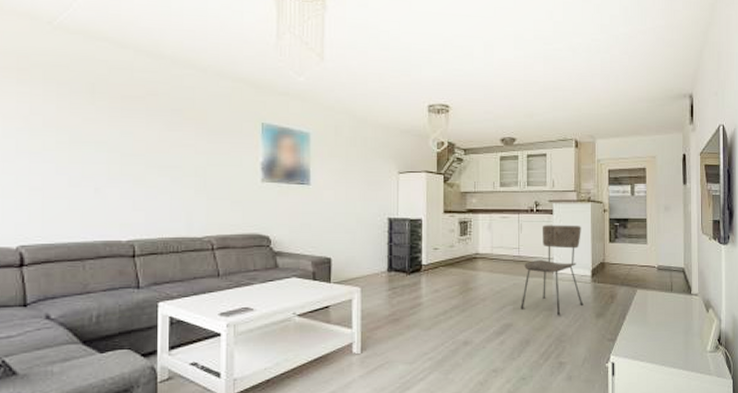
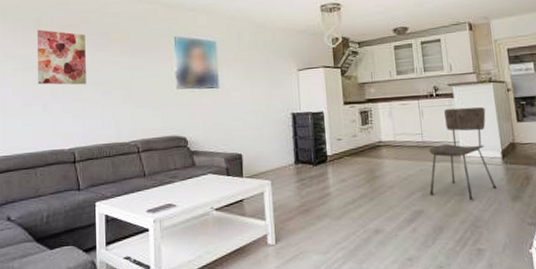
wall art: none [90,97,152,168] -> present [38,29,86,85]

